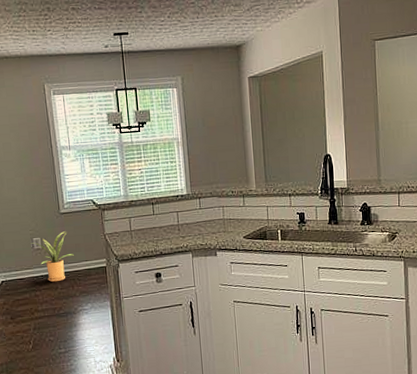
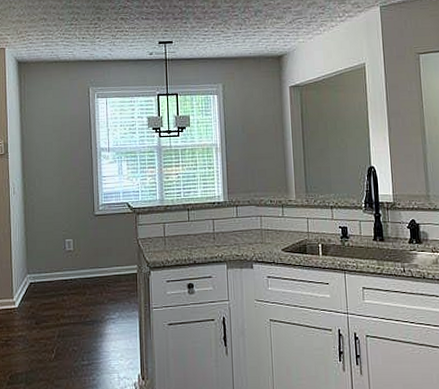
house plant: present [30,231,74,282] -> none [62,234,105,287]

